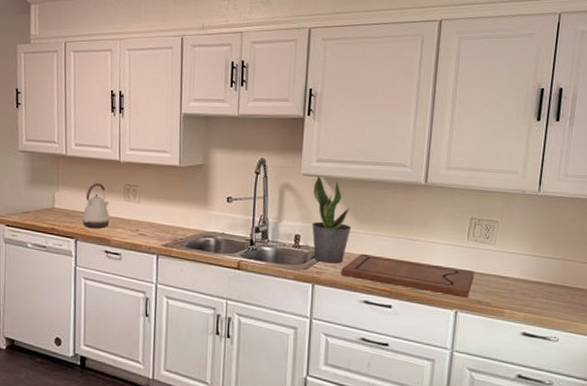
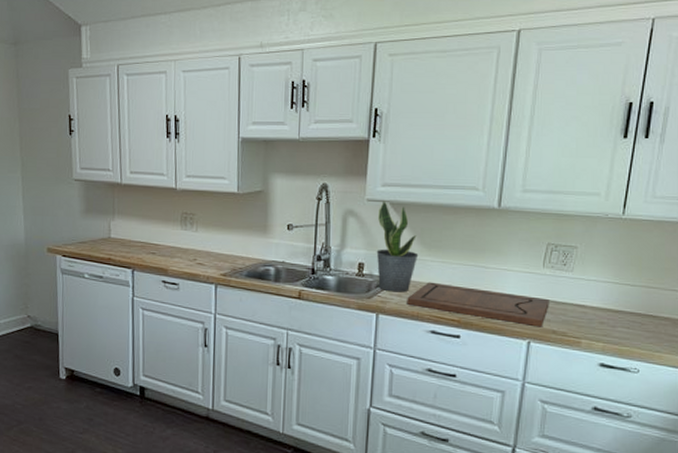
kettle: present [81,182,111,229] -> none [138,211,168,259]

